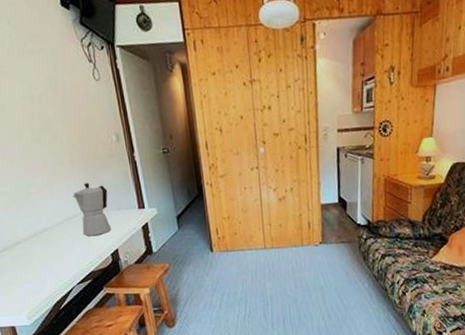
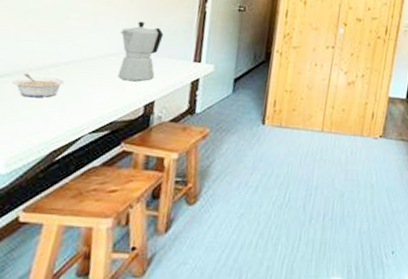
legume: none [9,245,46,265] -> present [12,74,65,98]

